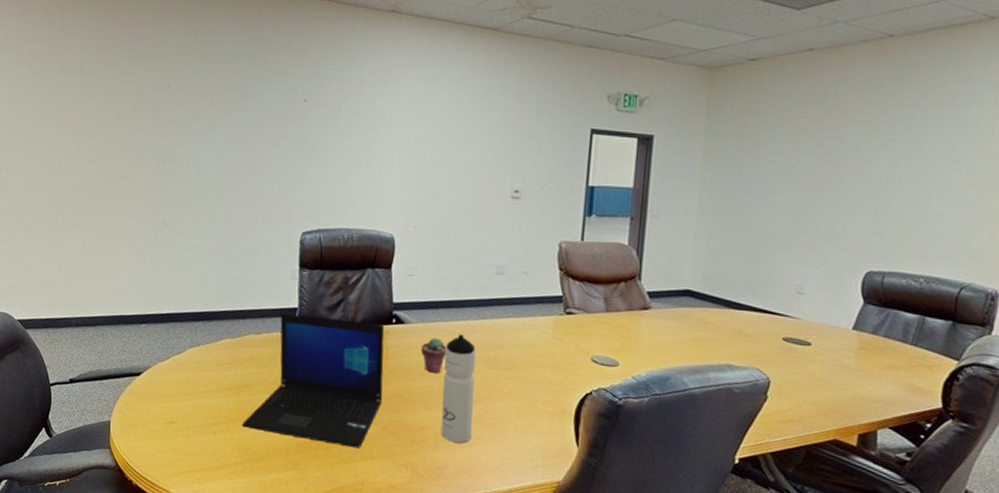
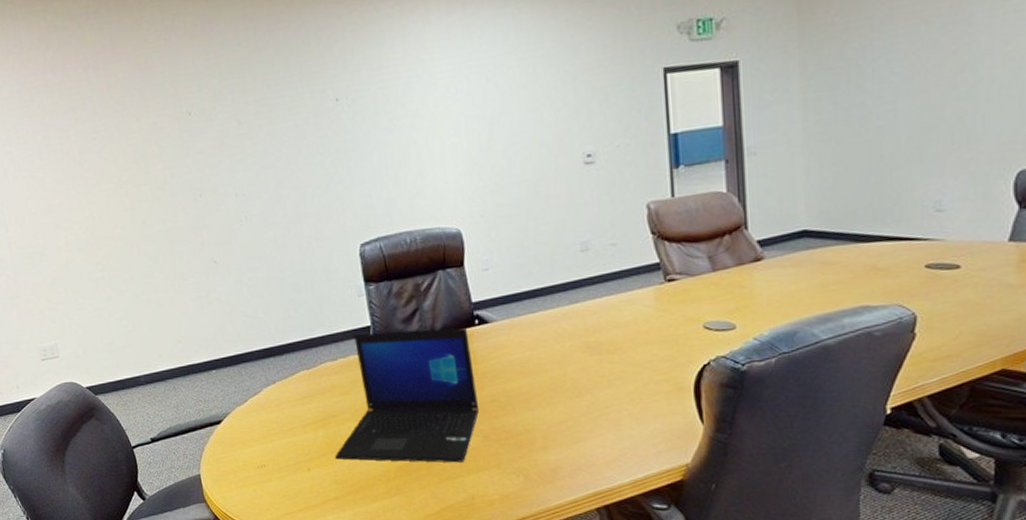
potted succulent: present [420,337,447,374] -> none [510,332,540,371]
water bottle: present [440,334,477,443] -> none [538,323,583,441]

